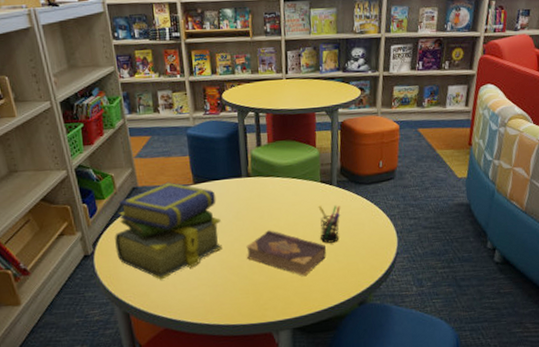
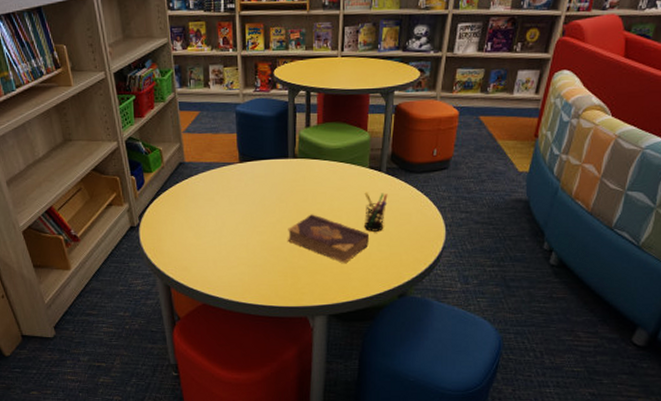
stack of books: present [115,182,222,280] -> none [160,159,264,256]

